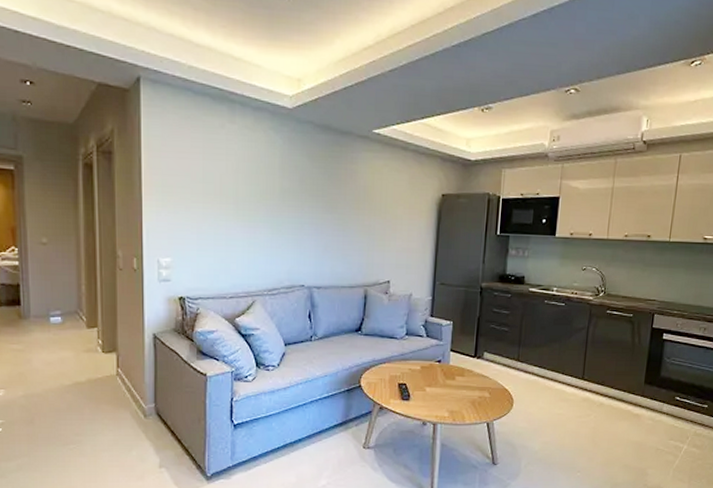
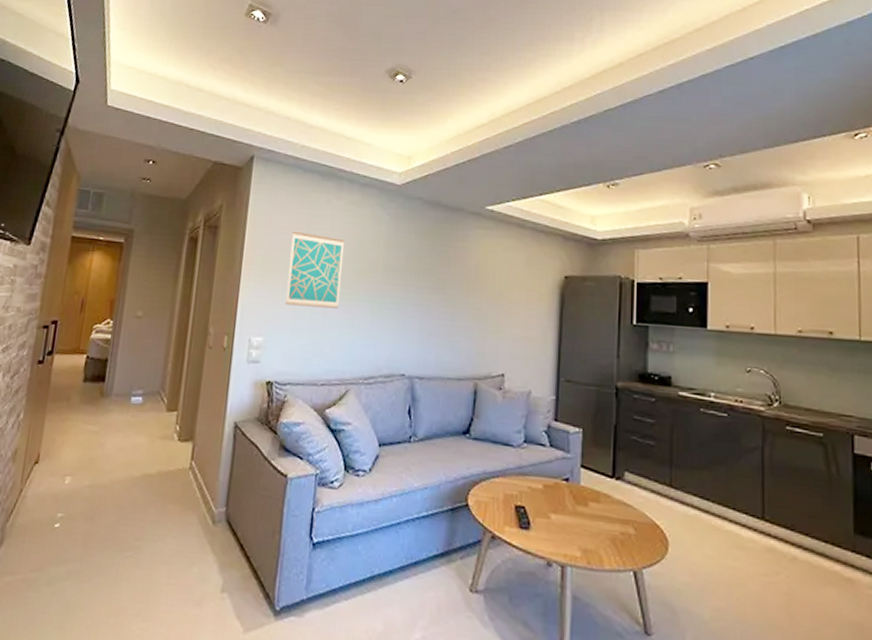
wall art: none [189,155,241,229] -> present [285,231,345,309]

